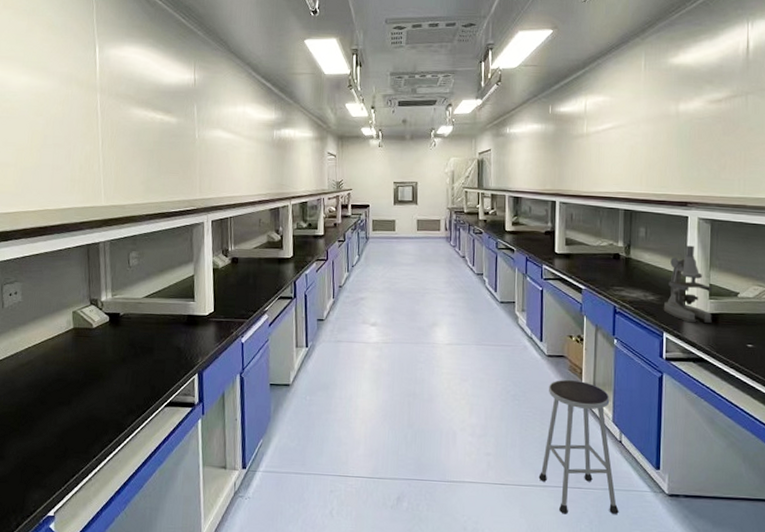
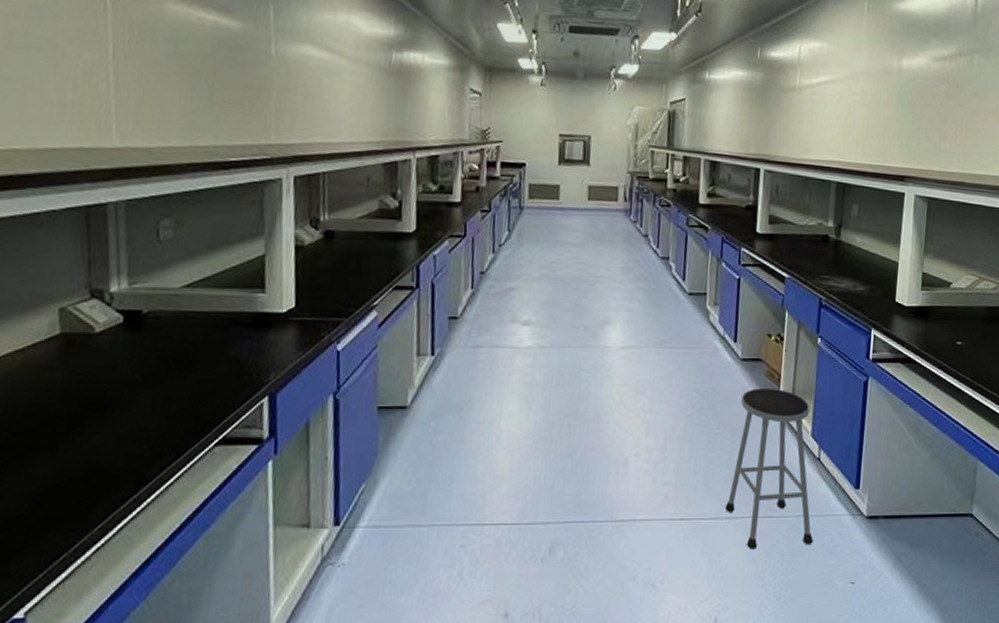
microscope: present [663,245,713,323] -> none [872,227,926,318]

